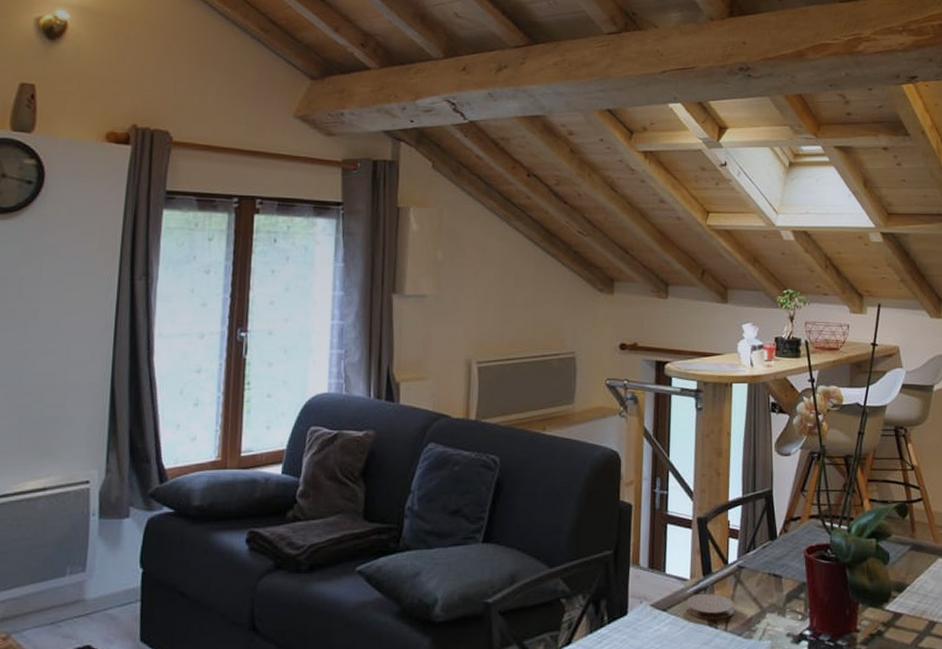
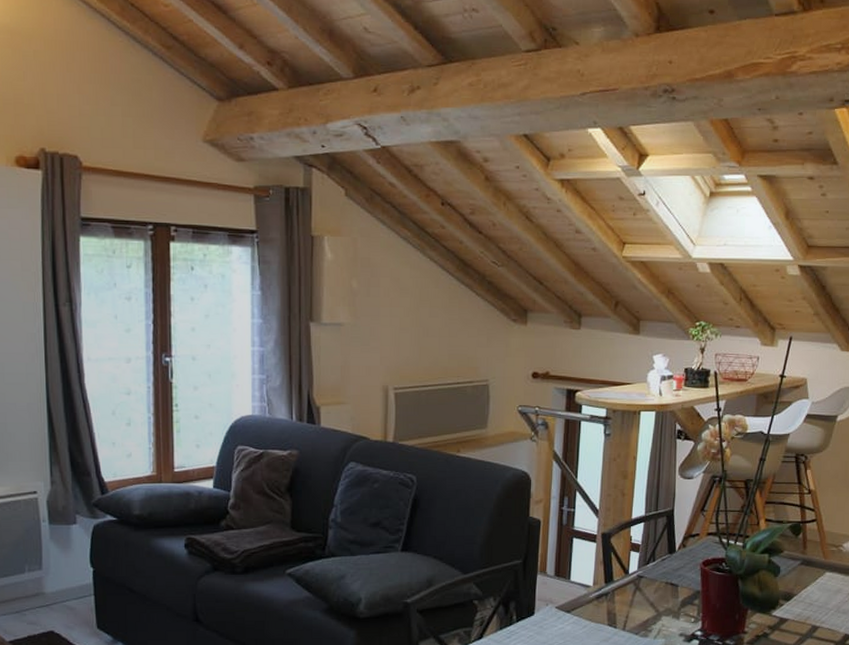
coaster: present [686,593,734,620] -> none [588,598,632,621]

